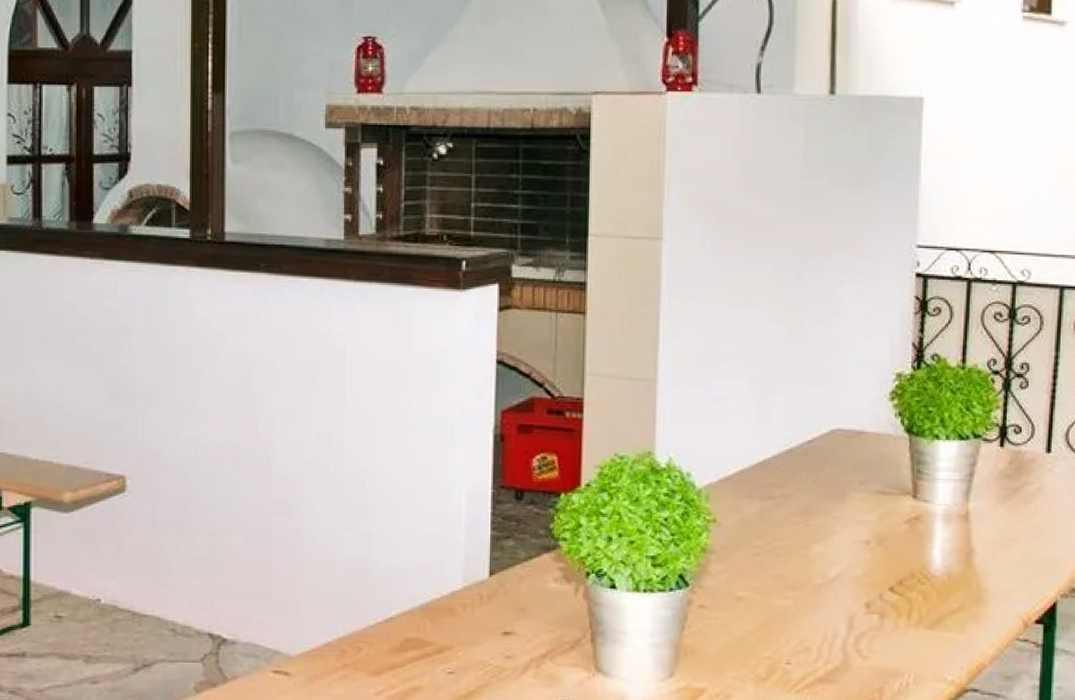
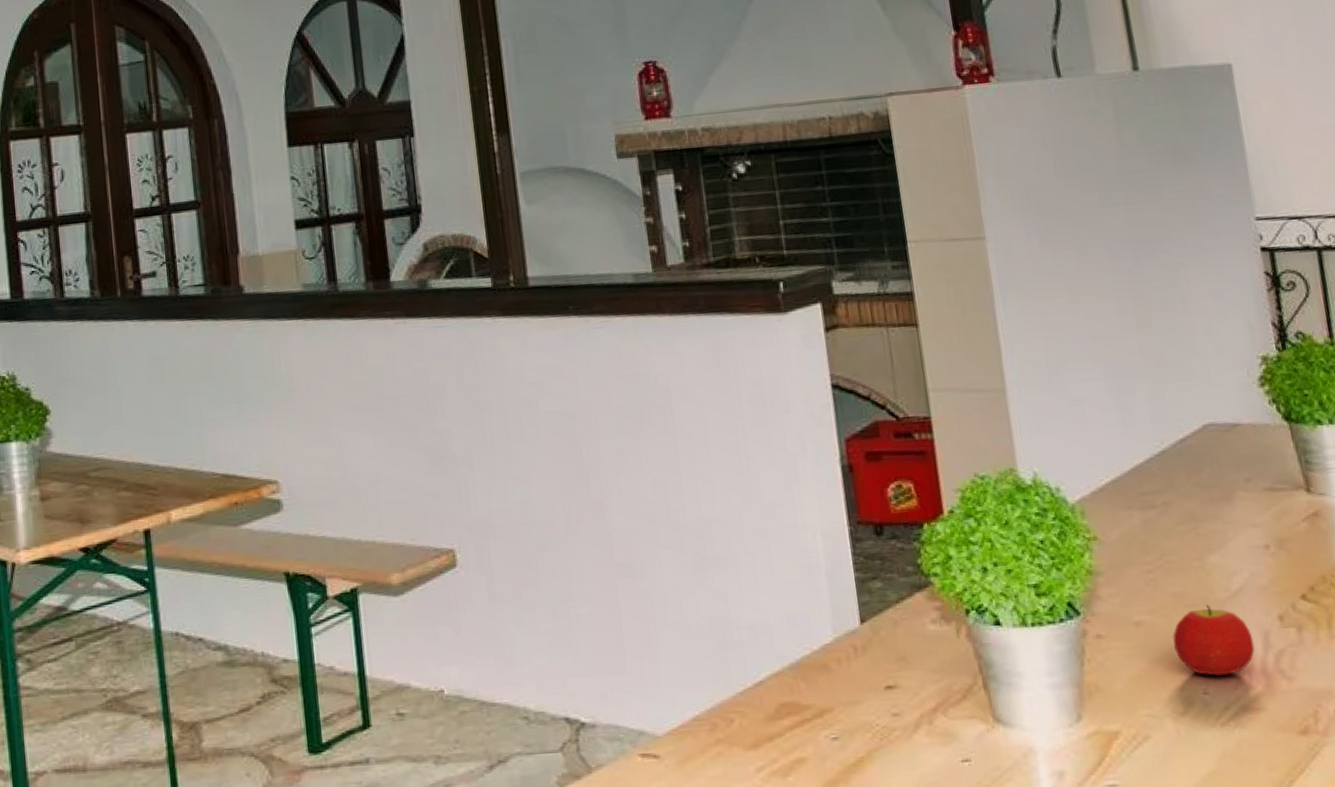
fruit: none [767,588,839,650] -> present [1173,604,1255,676]

